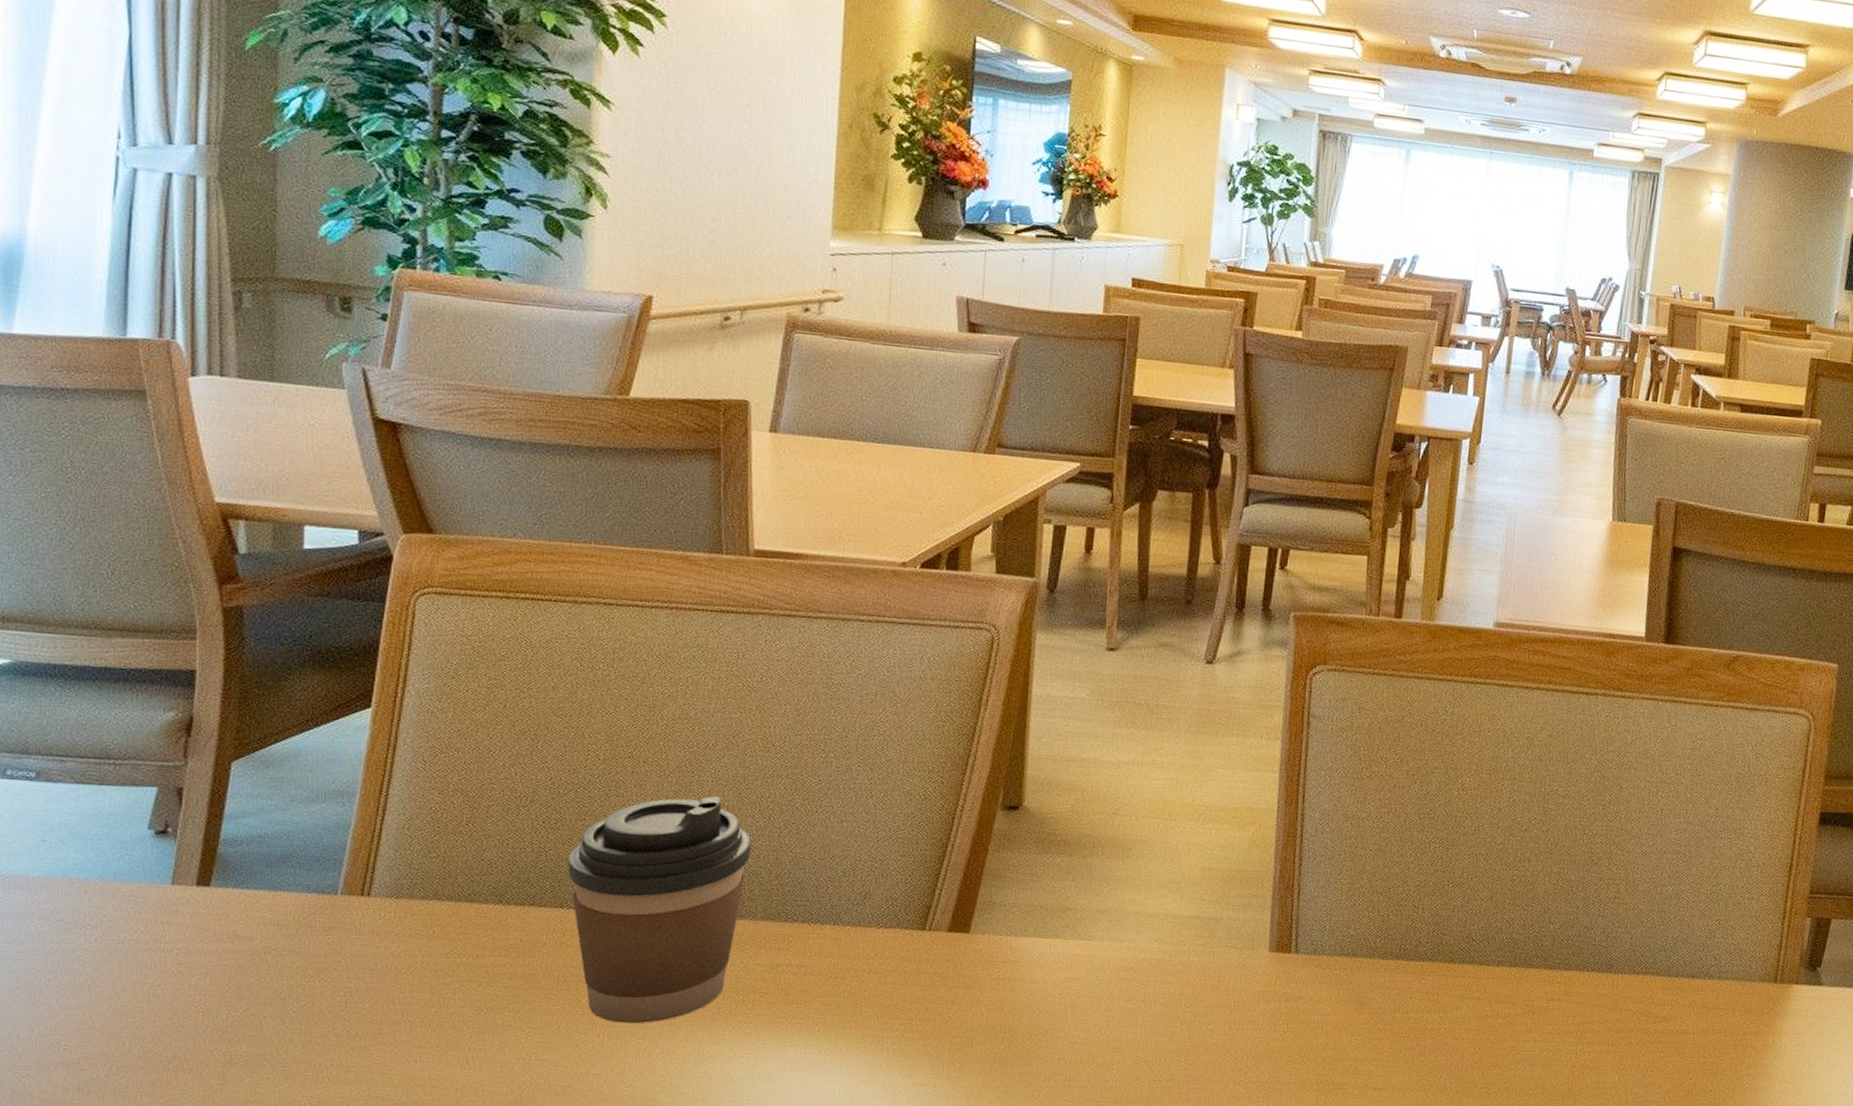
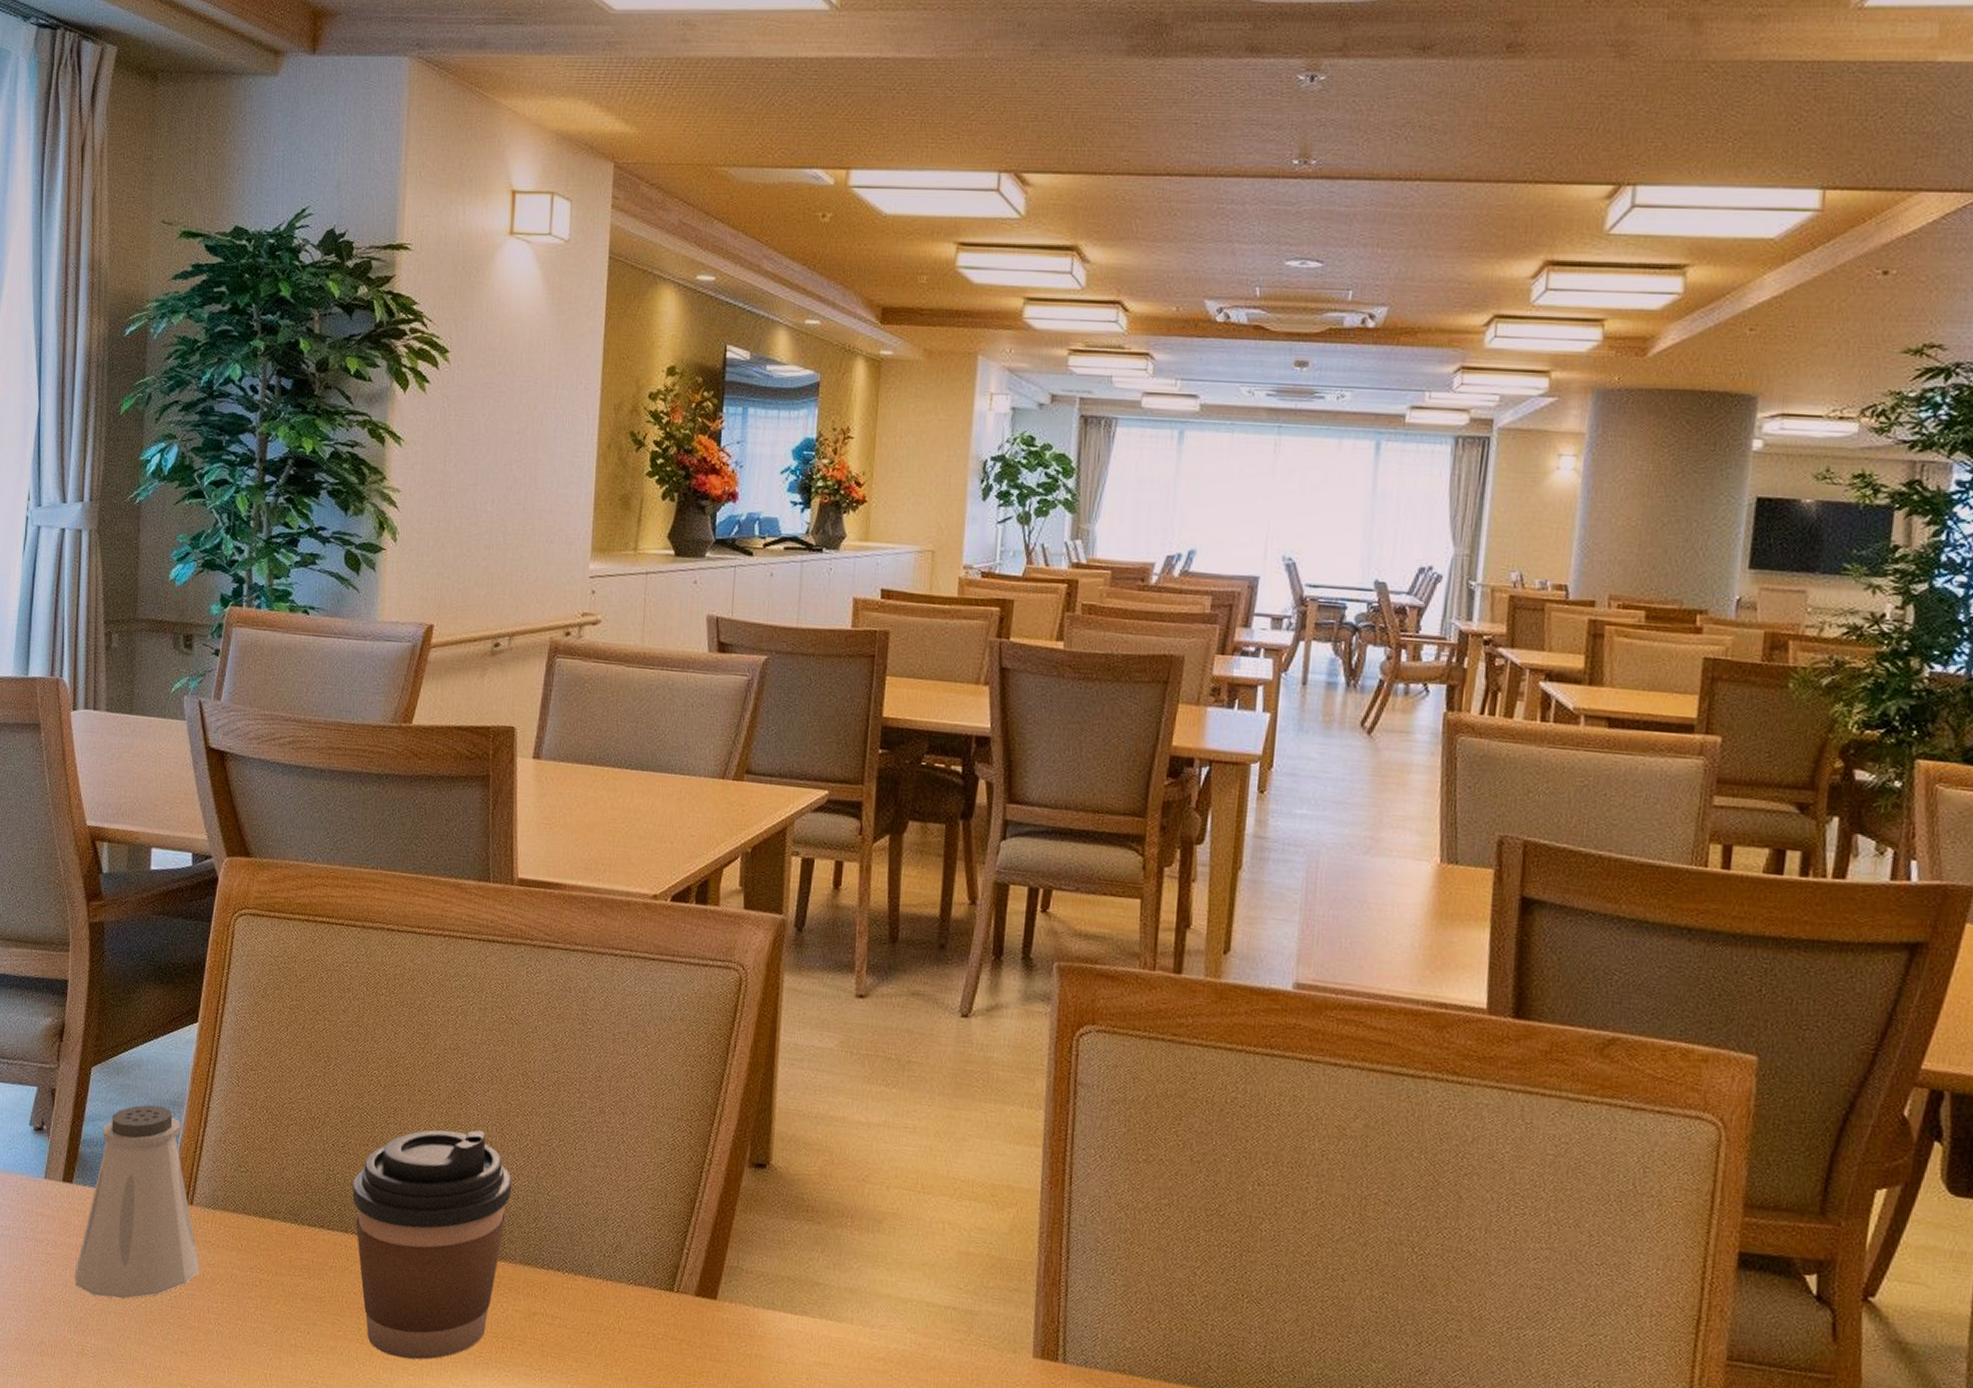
saltshaker: none [217,797,381,1002] -> present [75,1105,200,1299]

